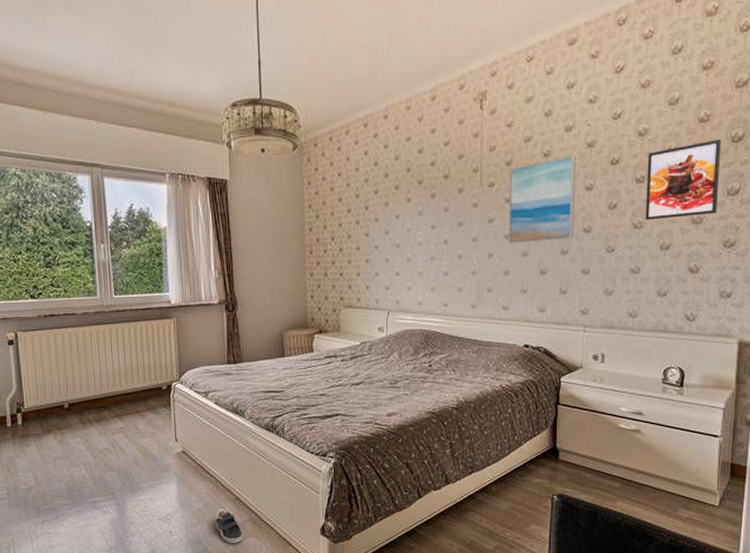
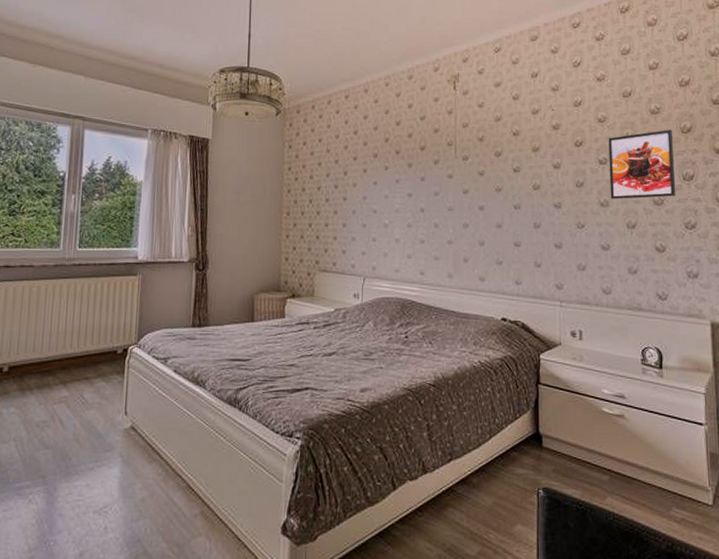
sneaker: present [215,508,243,543] -> none [160,499,191,544]
wall art: present [509,155,576,244] -> none [481,136,545,215]

